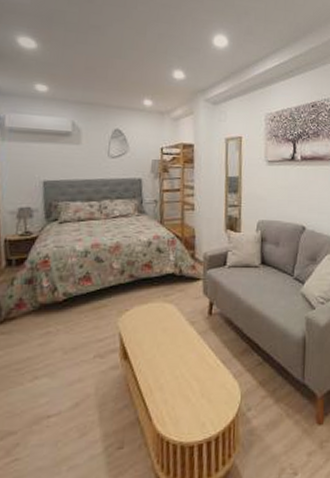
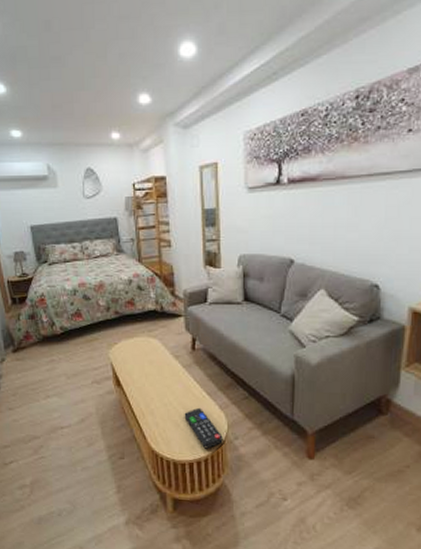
remote control: none [196,378,236,425] -> present [184,407,223,449]

